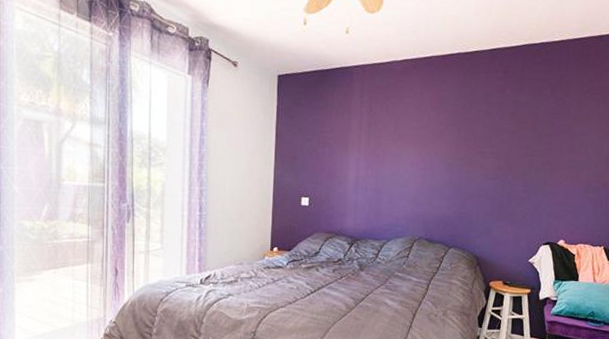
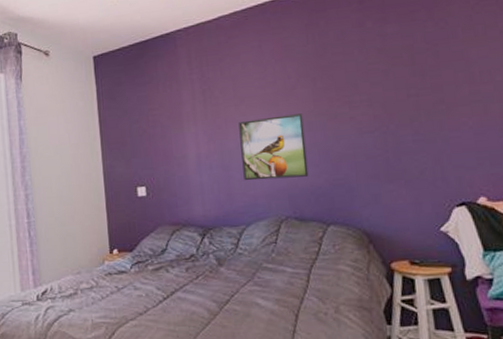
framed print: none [391,154,446,207] -> present [238,113,309,181]

